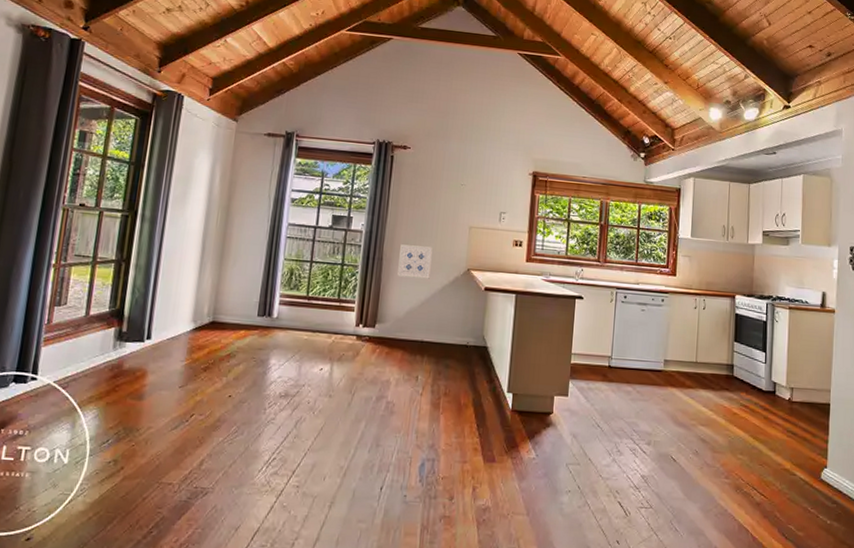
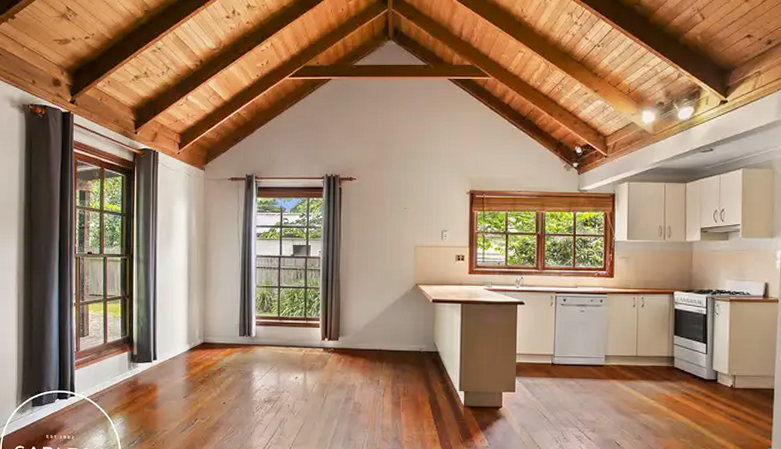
wall art: present [397,244,433,279] -> none [354,266,383,295]

